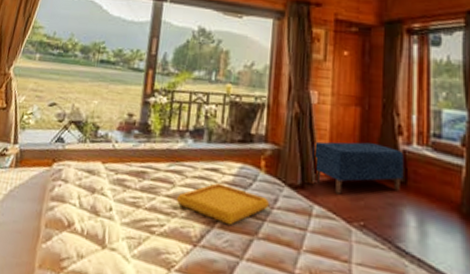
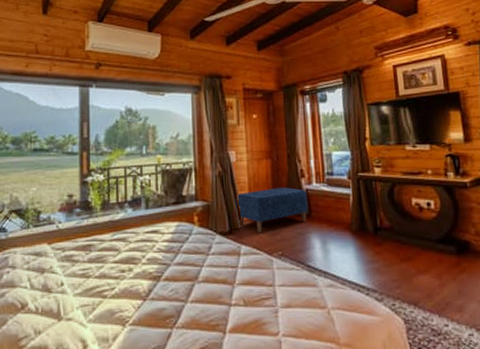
serving tray: present [176,183,270,226] -> none [123,242,205,276]

